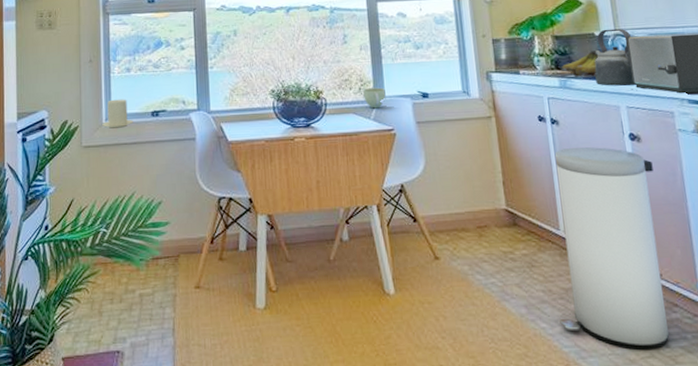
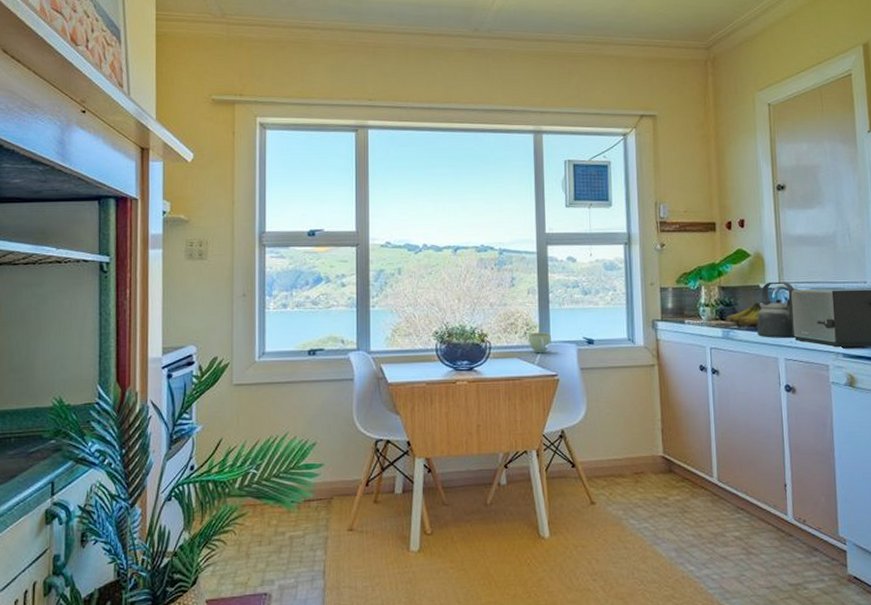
candle: present [102,99,134,129] -> none [255,336,289,366]
pedal bin: present [554,147,670,351] -> none [707,397,809,592]

